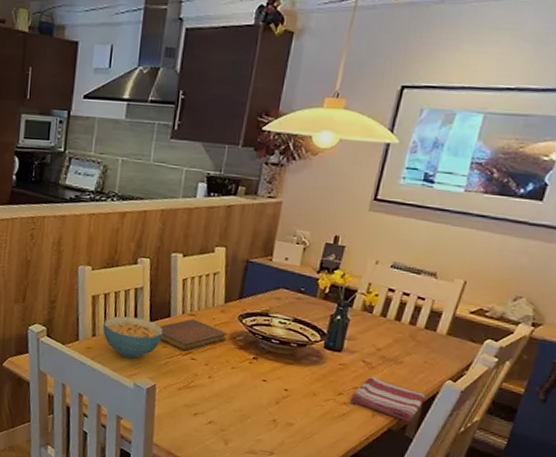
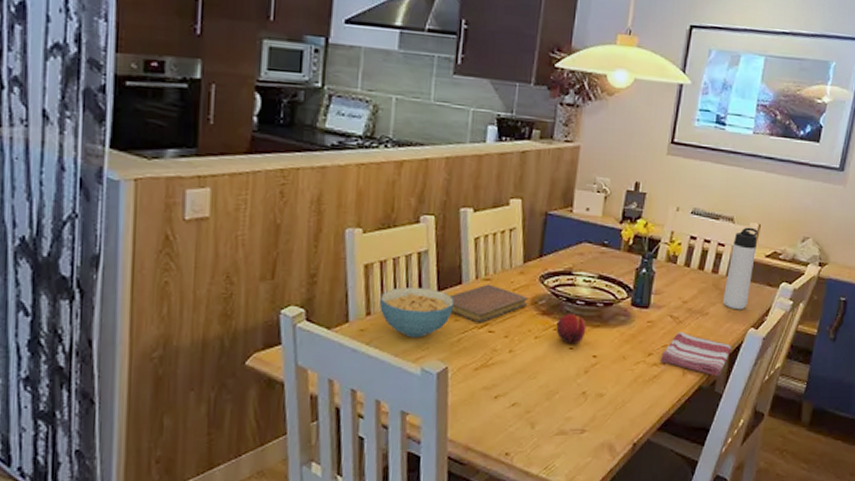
fruit: none [251,350,280,378] -> present [556,314,587,345]
thermos bottle: none [419,283,463,362] -> present [723,227,758,310]

